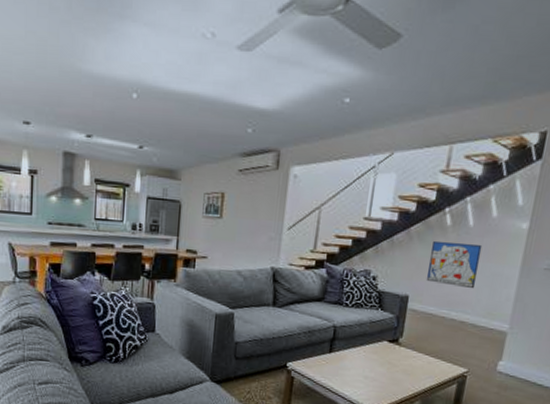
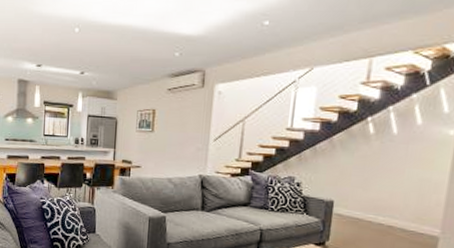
wall art: present [426,240,483,289] -> none [350,148,408,195]

